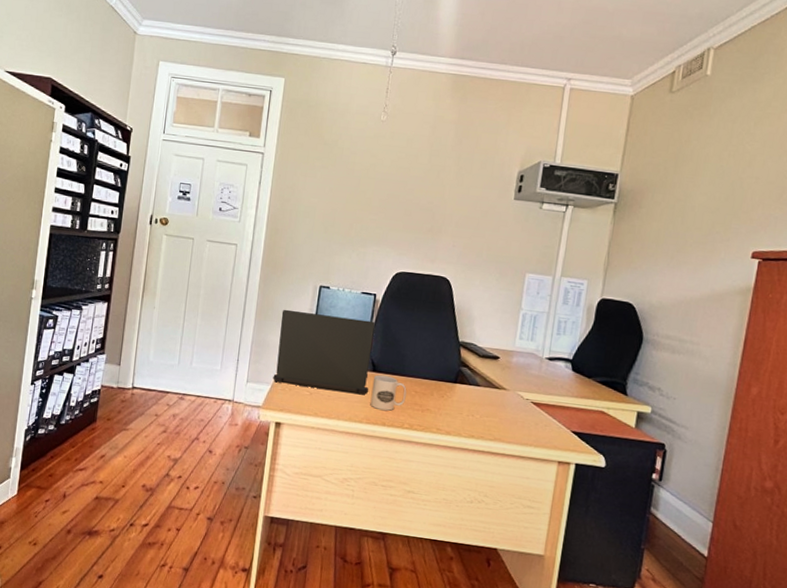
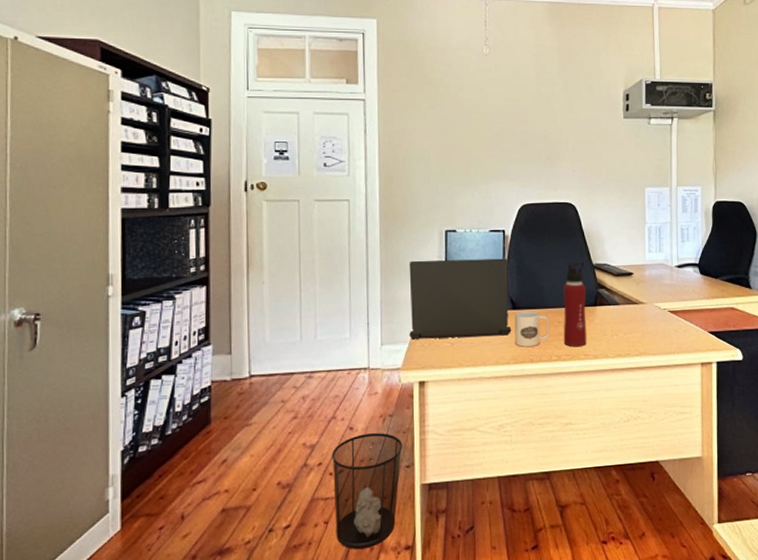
waste bin: none [184,459,254,561] -> present [331,432,403,550]
water bottle: none [417,336,450,421] -> present [563,261,587,347]

